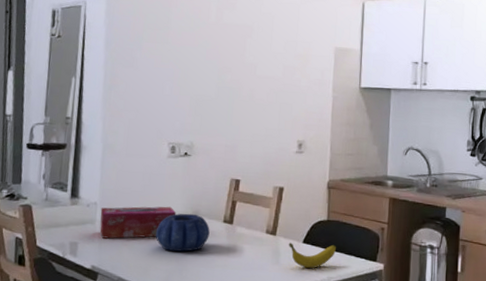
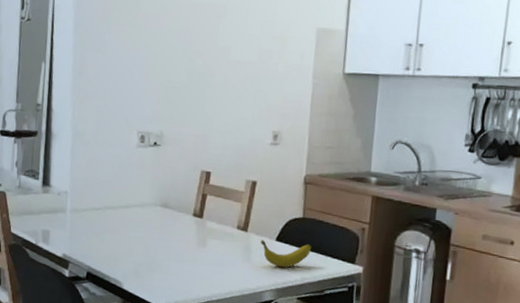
tissue box: present [100,206,176,239] -> none [70,196,146,229]
decorative bowl: present [155,213,210,252] -> none [124,205,179,245]

